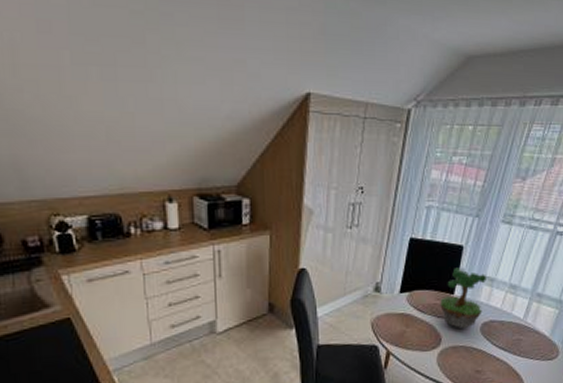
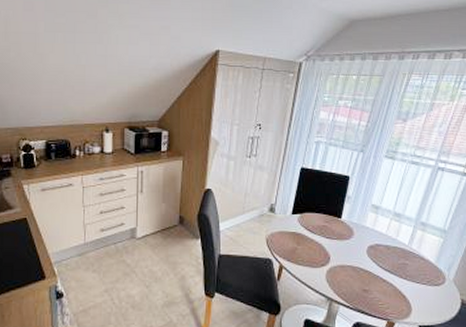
plant: present [439,267,488,329] -> none [327,195,373,250]

